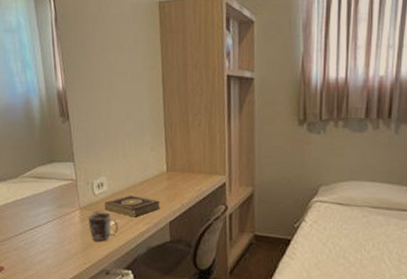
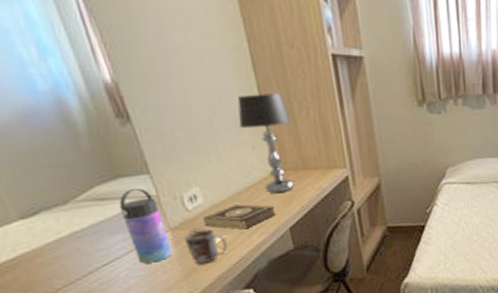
water bottle: none [49,171,79,234] -> present [119,188,174,264]
table lamp: none [144,105,186,190] -> present [237,93,295,193]

